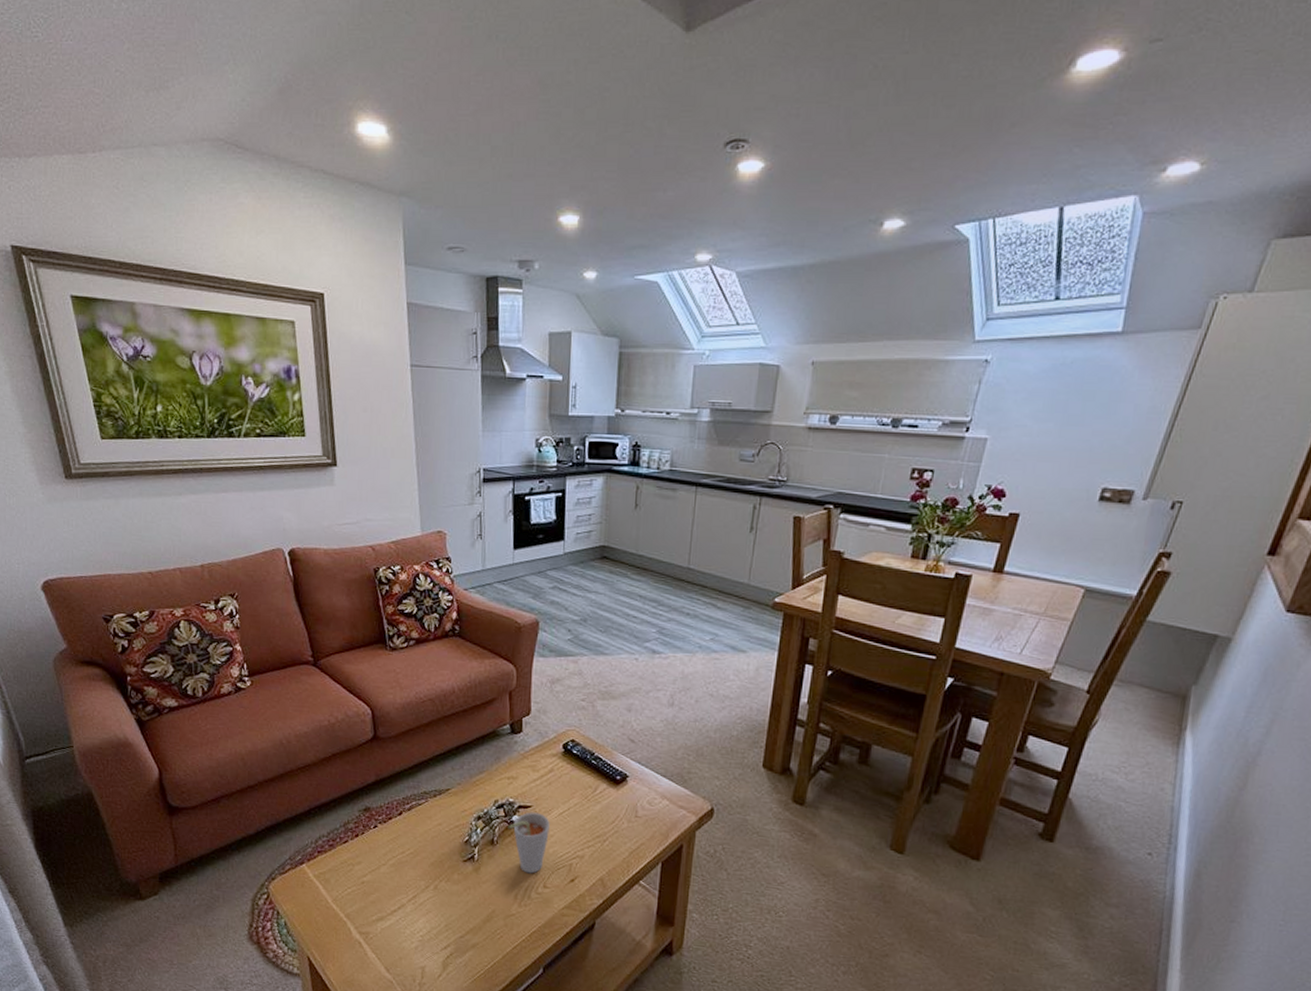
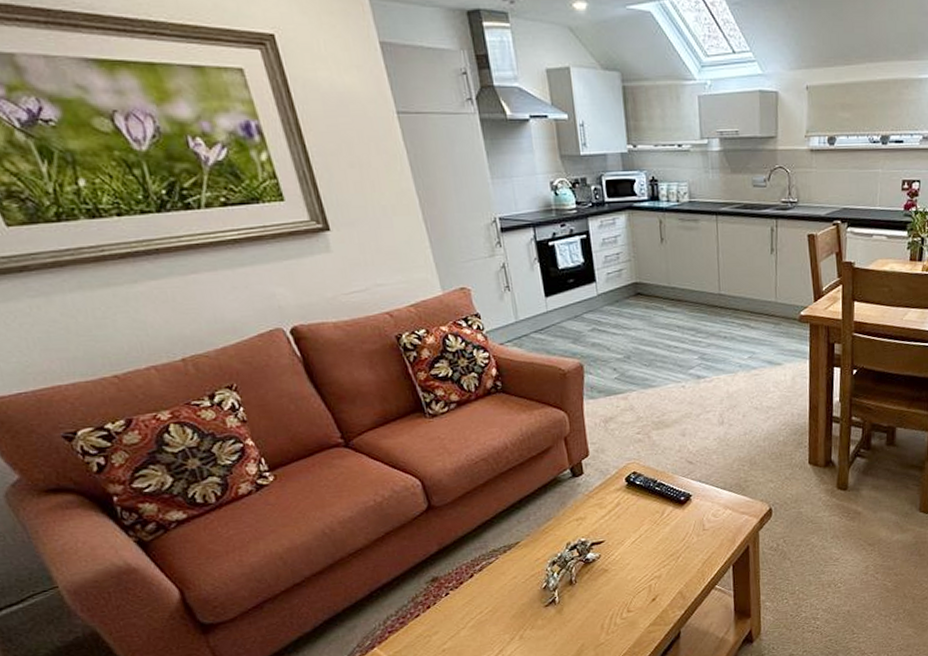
cup: present [508,812,550,874] -> none [584,545,625,603]

